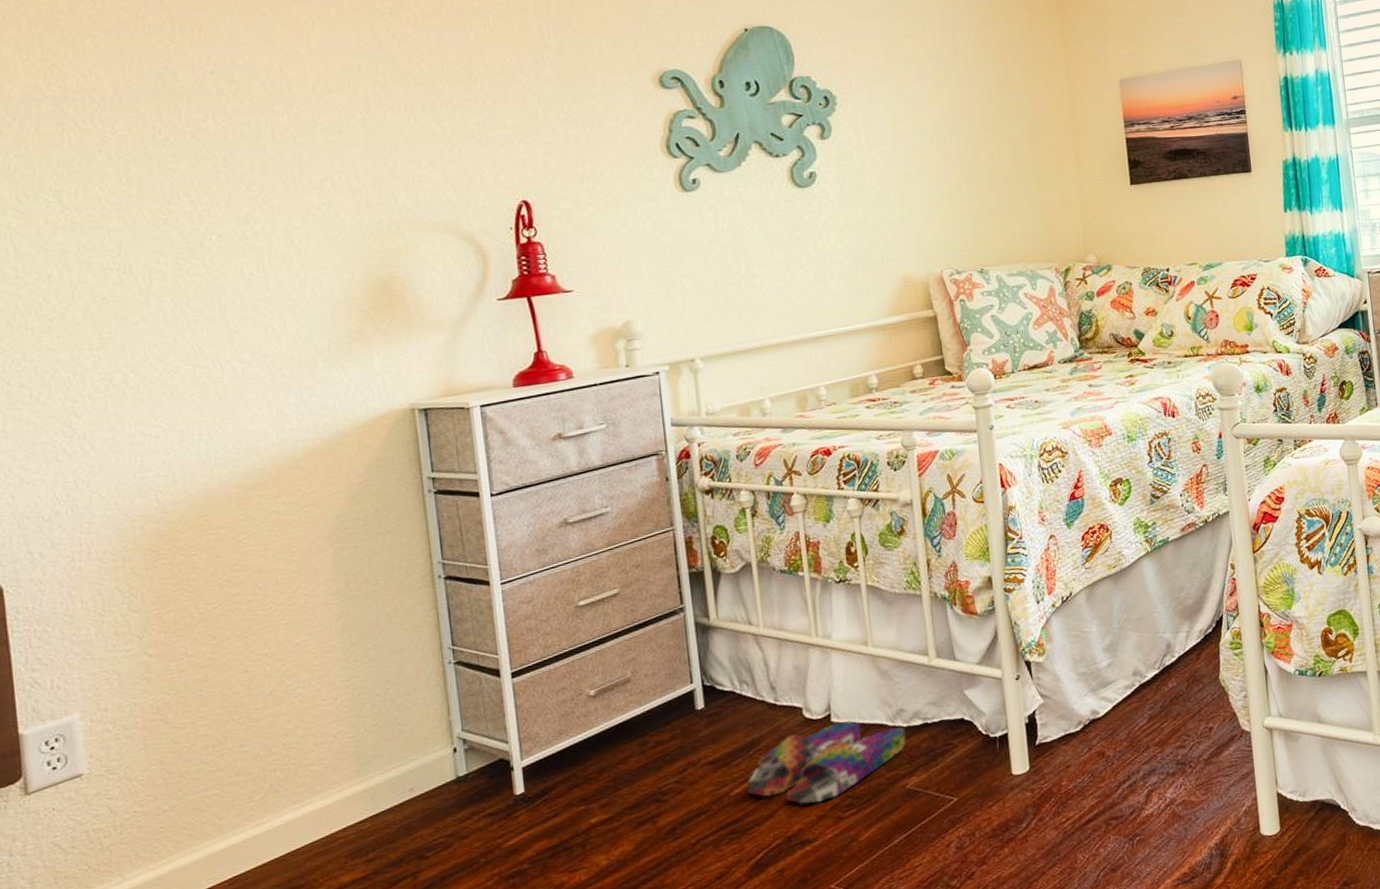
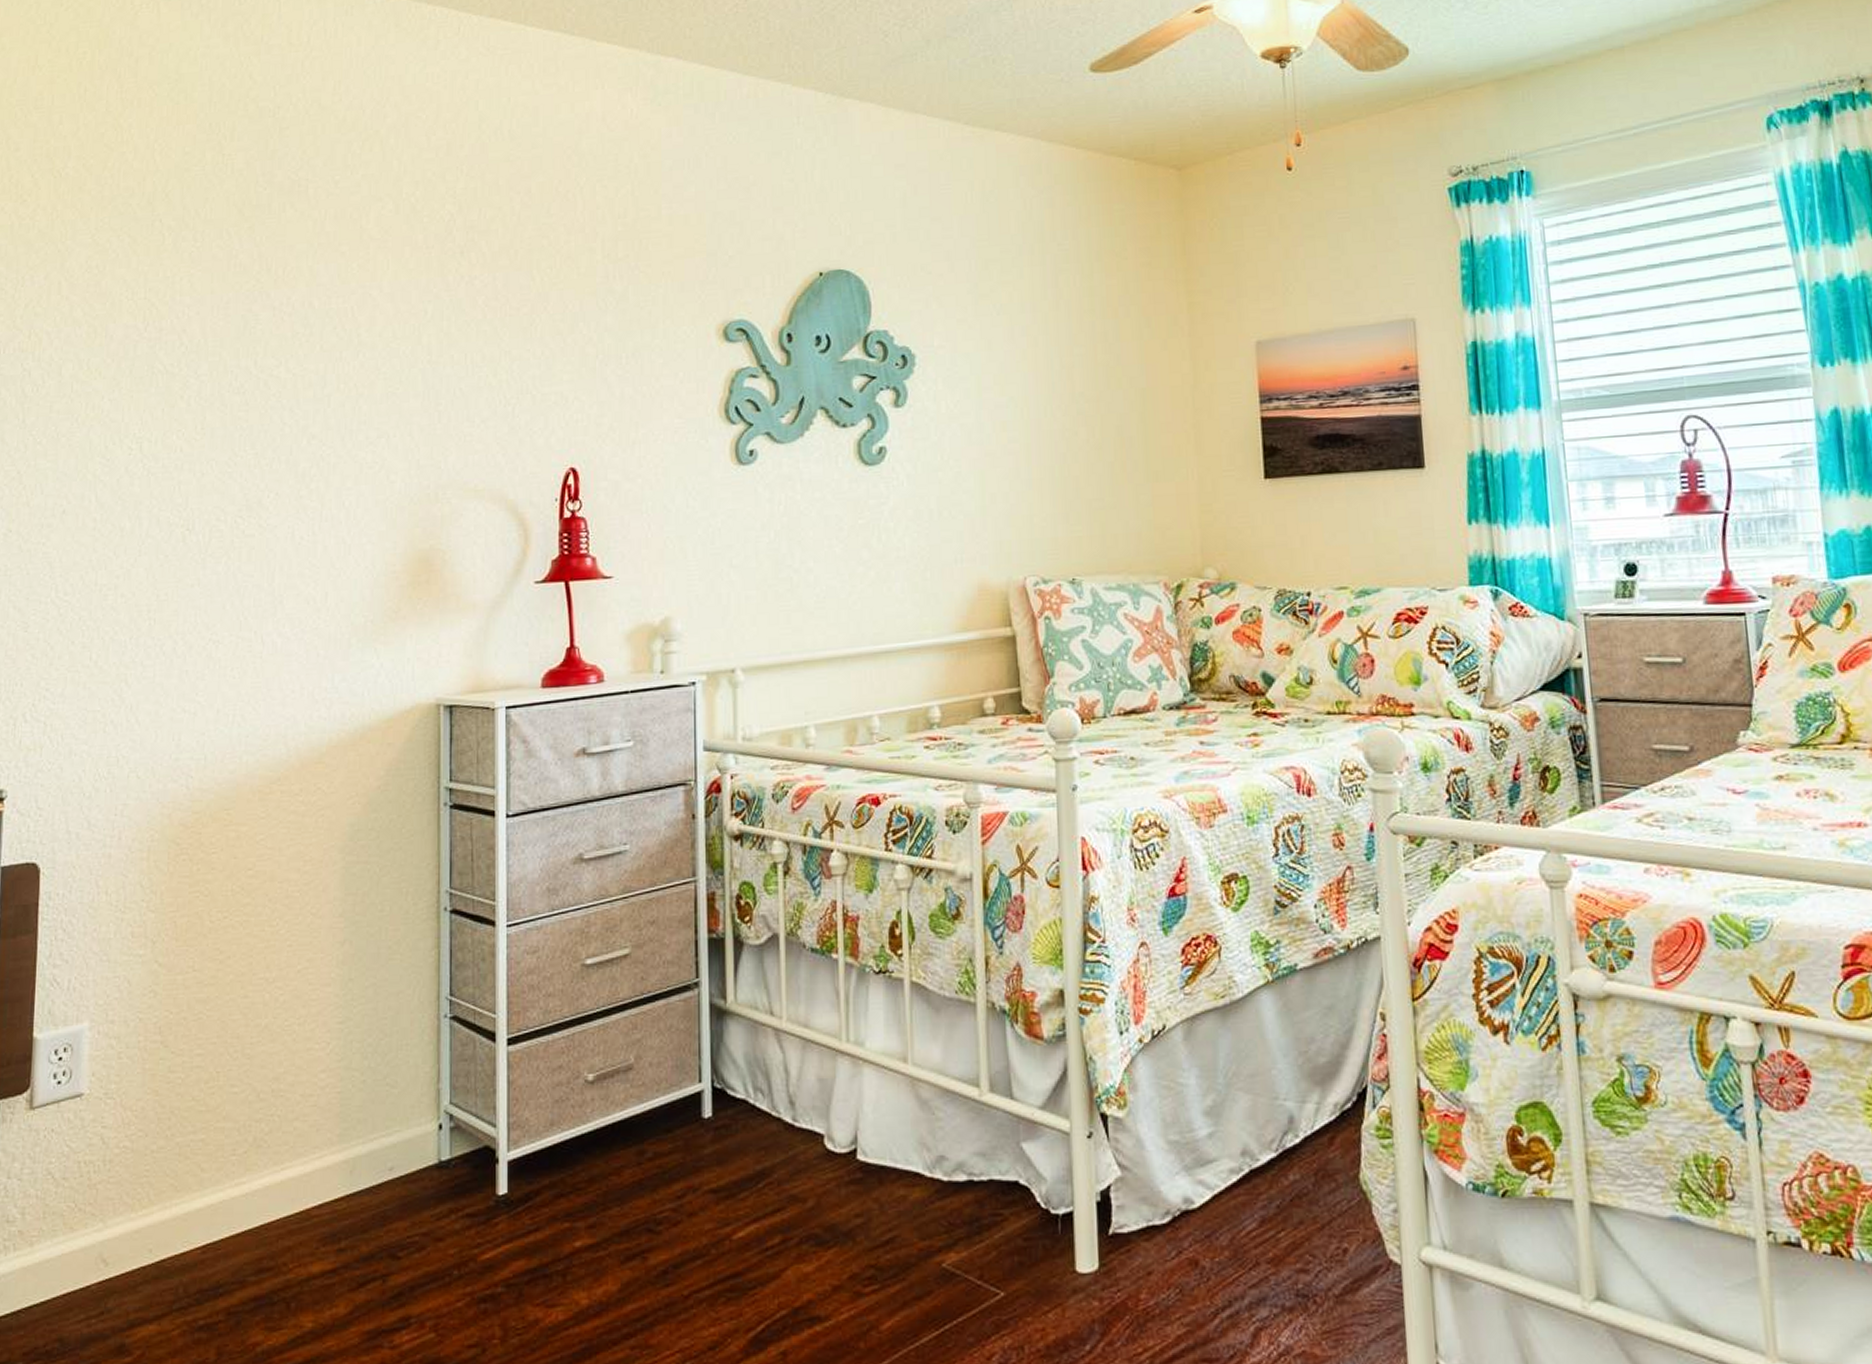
slippers: present [747,720,906,805] -> none [753,1160,945,1267]

